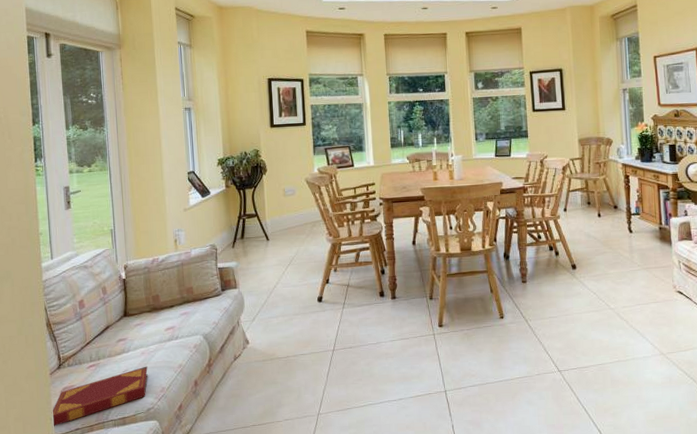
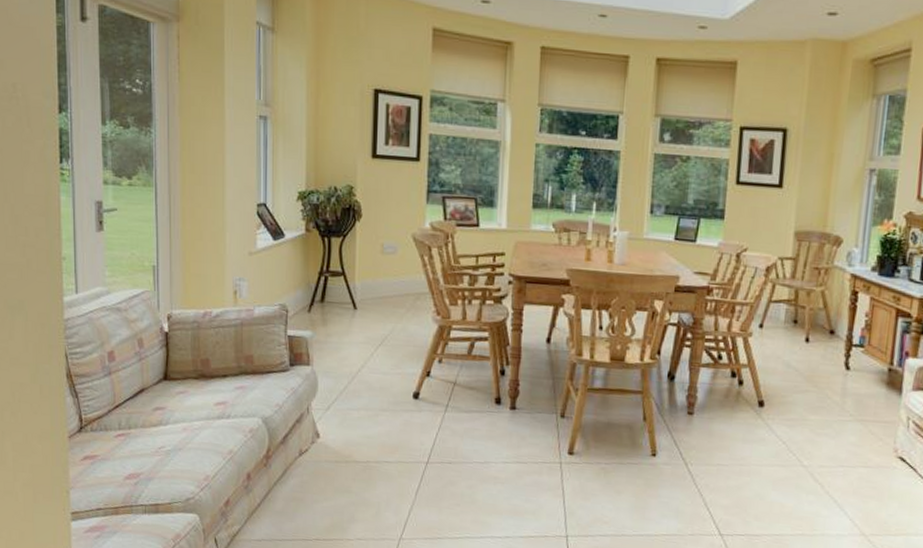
hardback book: present [51,366,148,427] -> none [68,445,190,502]

